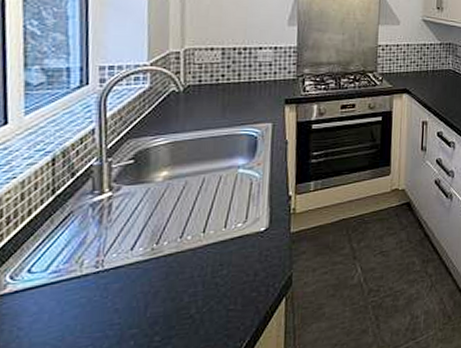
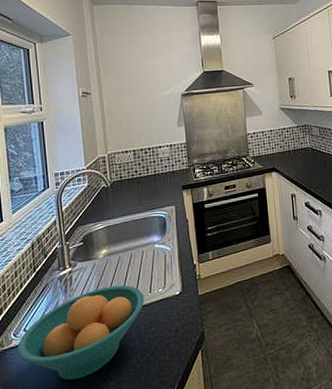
fruit bowl: none [14,217,216,336] -> present [18,285,145,380]

